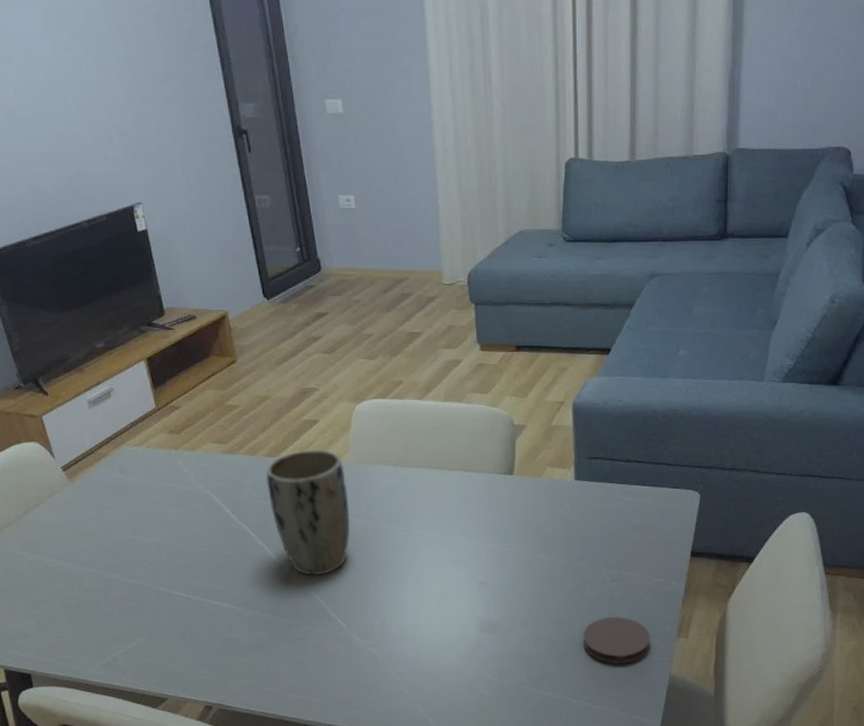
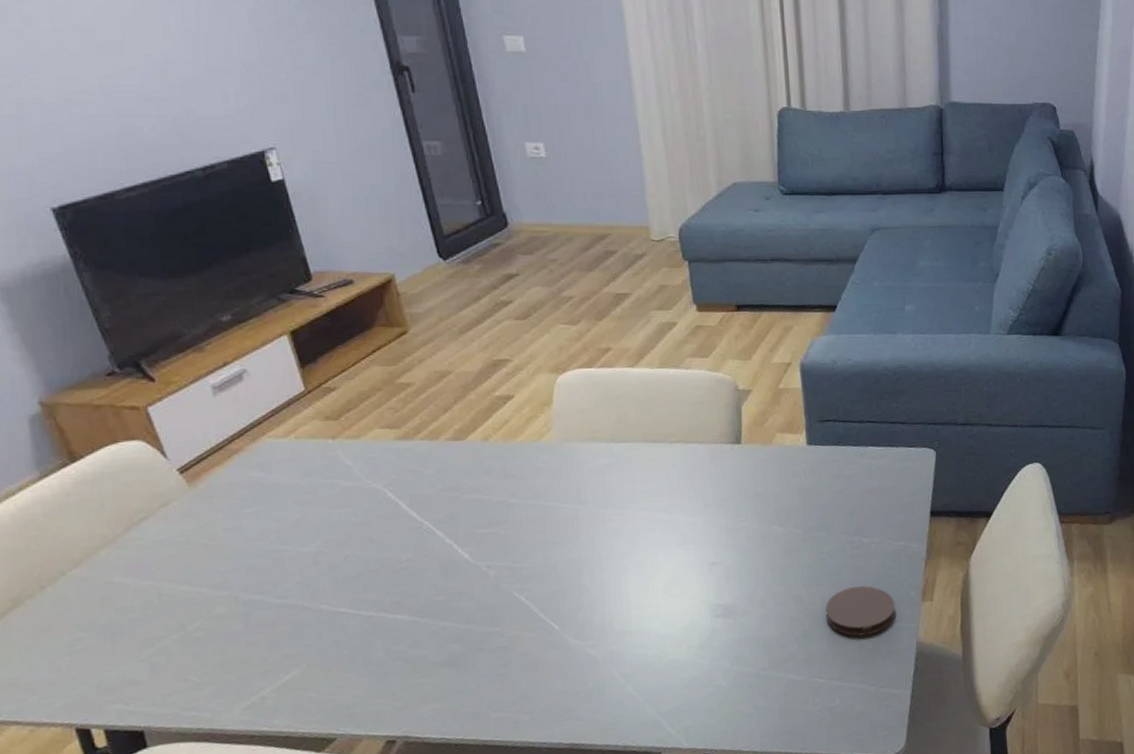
plant pot: present [265,450,350,576] -> none [450,429,559,574]

